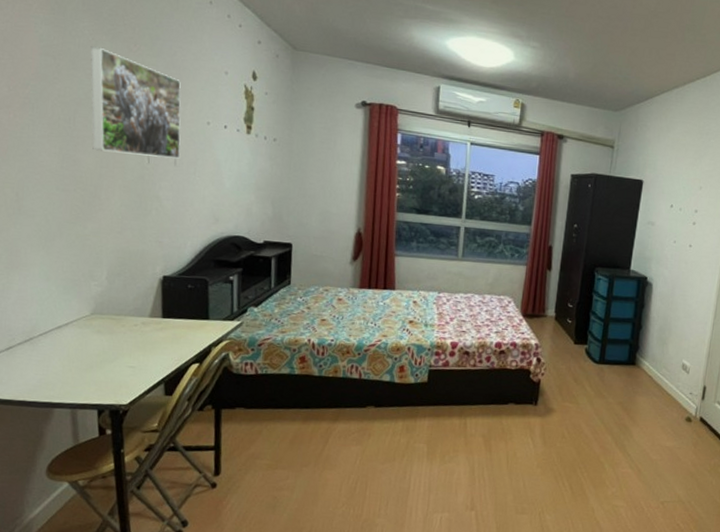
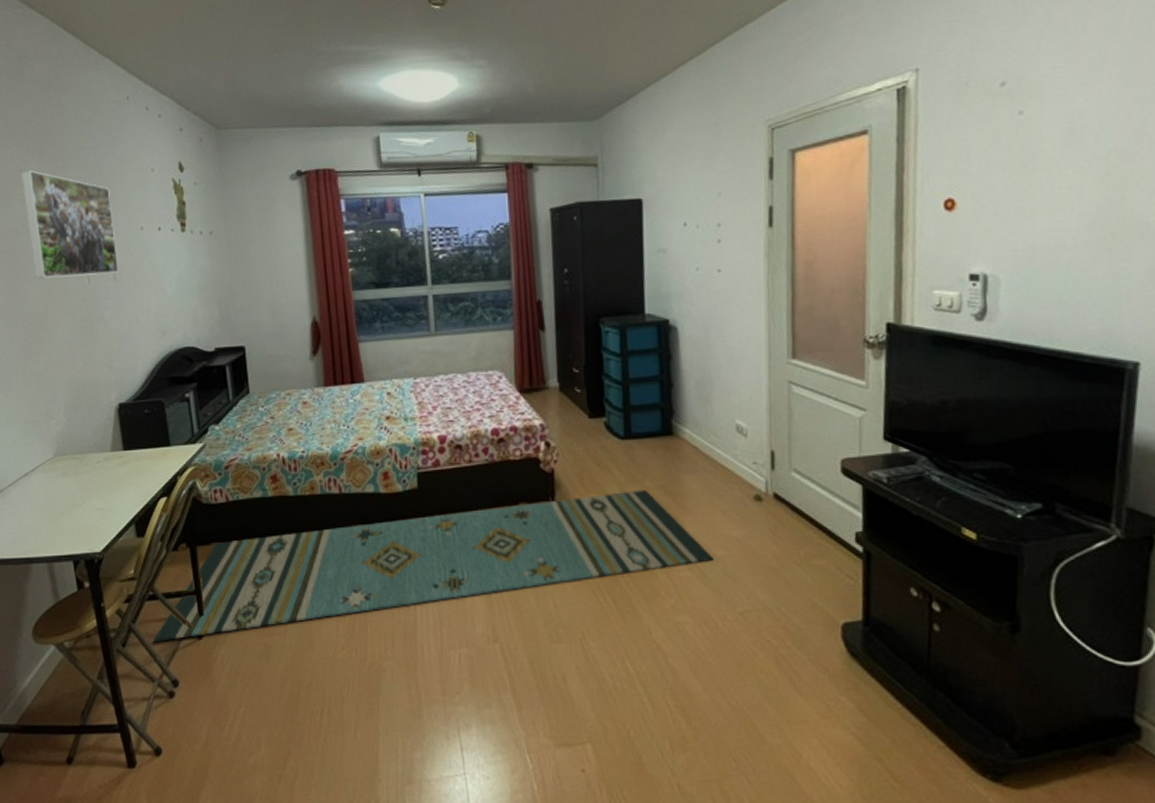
rug: none [168,403,649,487] -> present [153,490,714,642]

